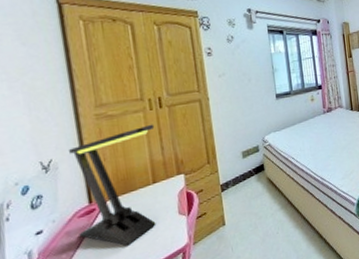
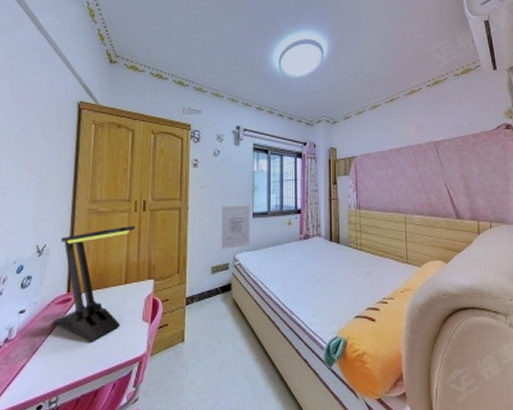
wall art: none [244,87,277,133] -> present [221,205,250,249]

